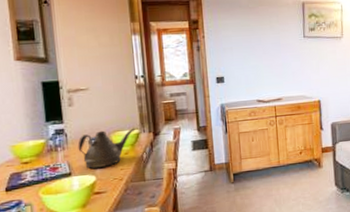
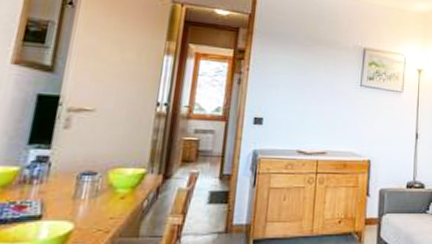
teapot: present [77,127,135,169] -> none [60,164,142,213]

